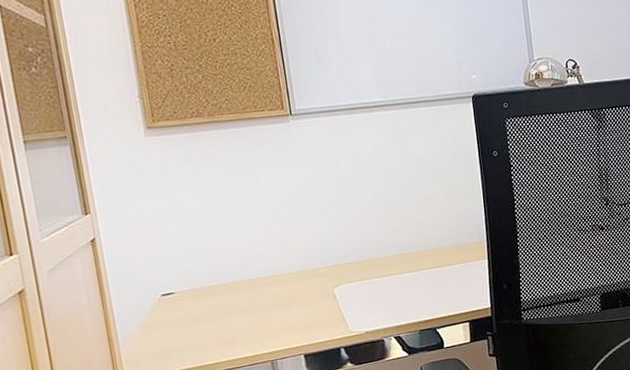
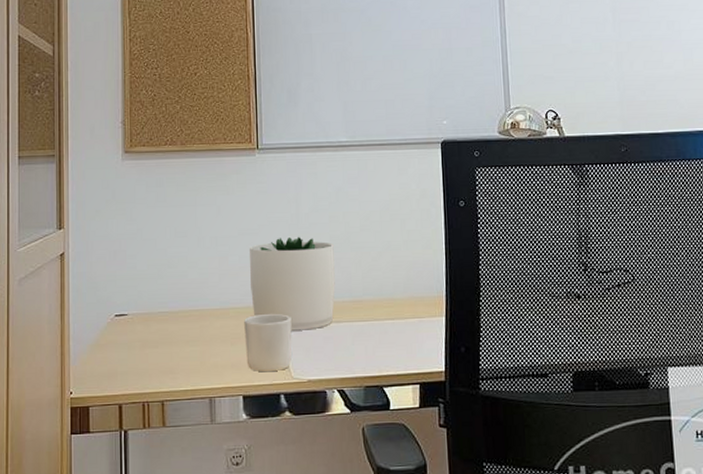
planter: none [294,198,385,289] -> present [250,236,335,331]
mug: none [297,274,348,331] -> present [244,313,292,372]

